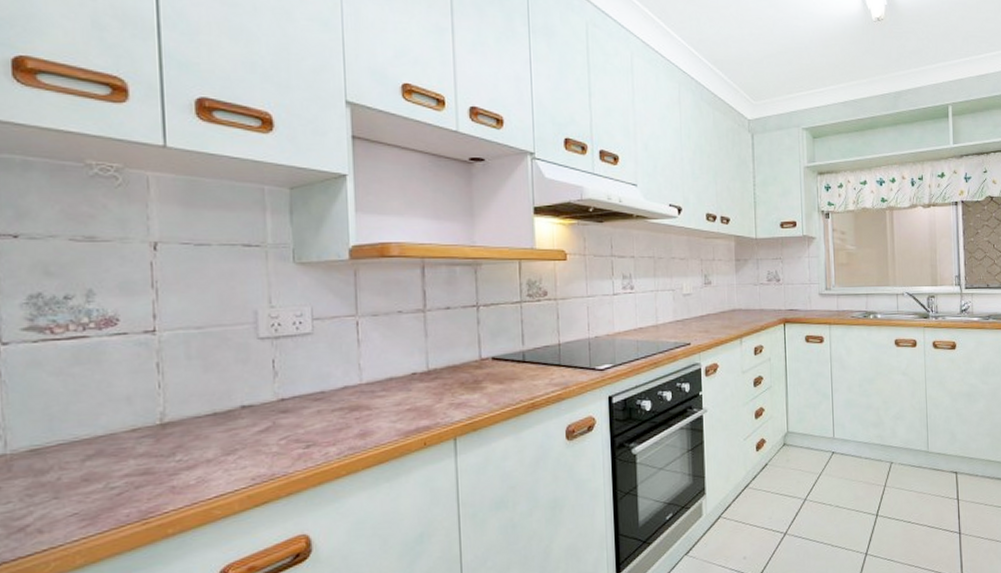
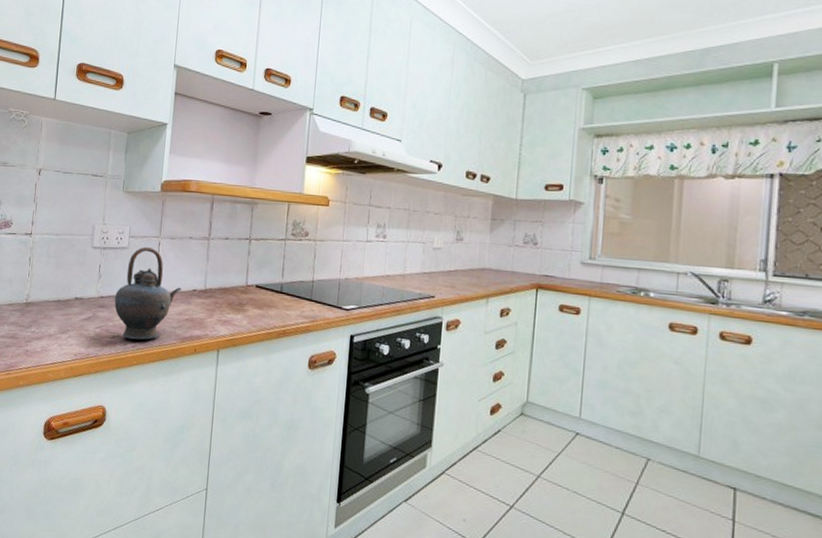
teapot: none [302,328,396,446] -> present [114,246,182,341]

